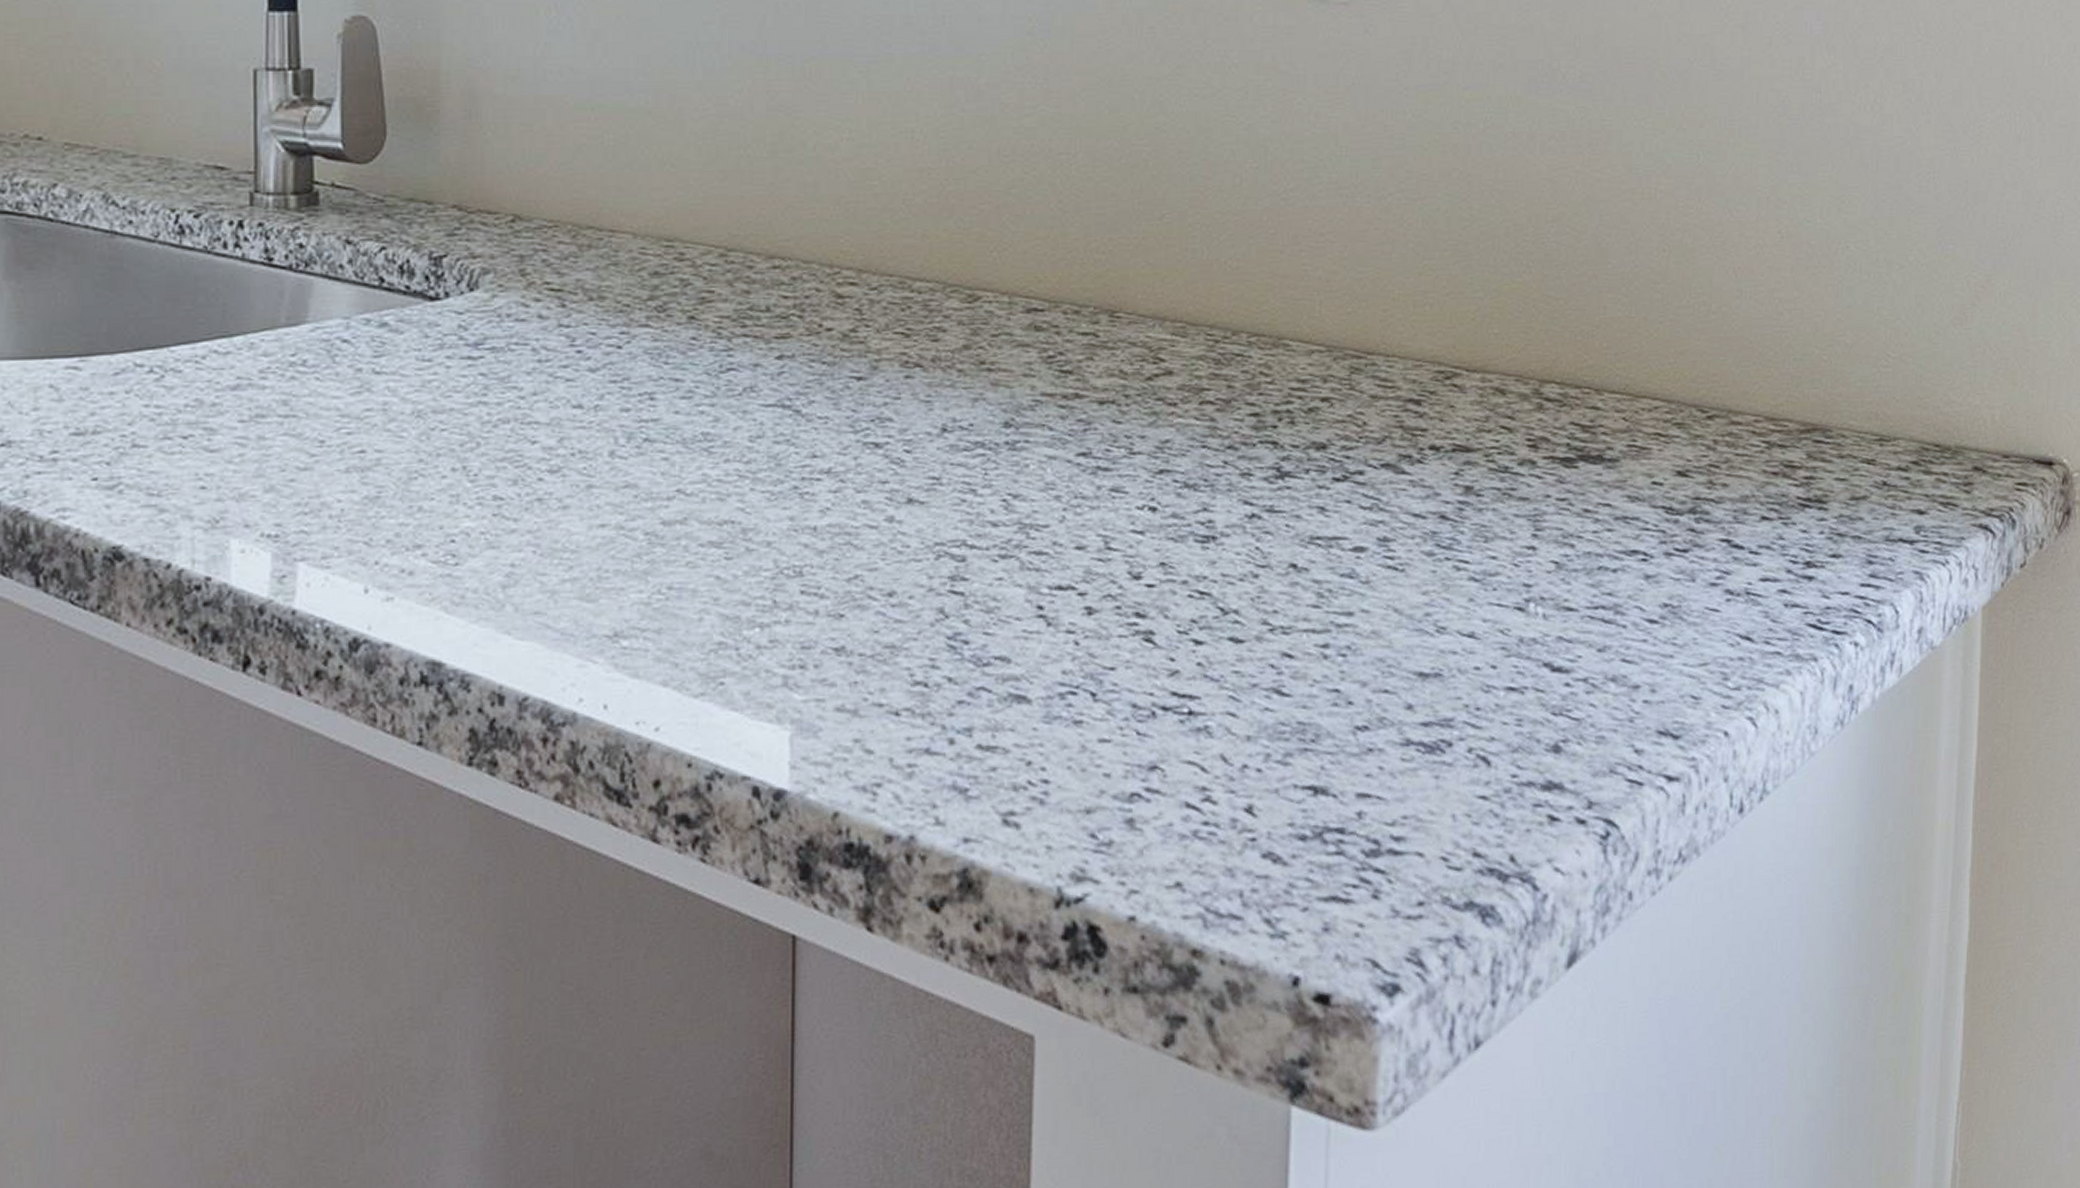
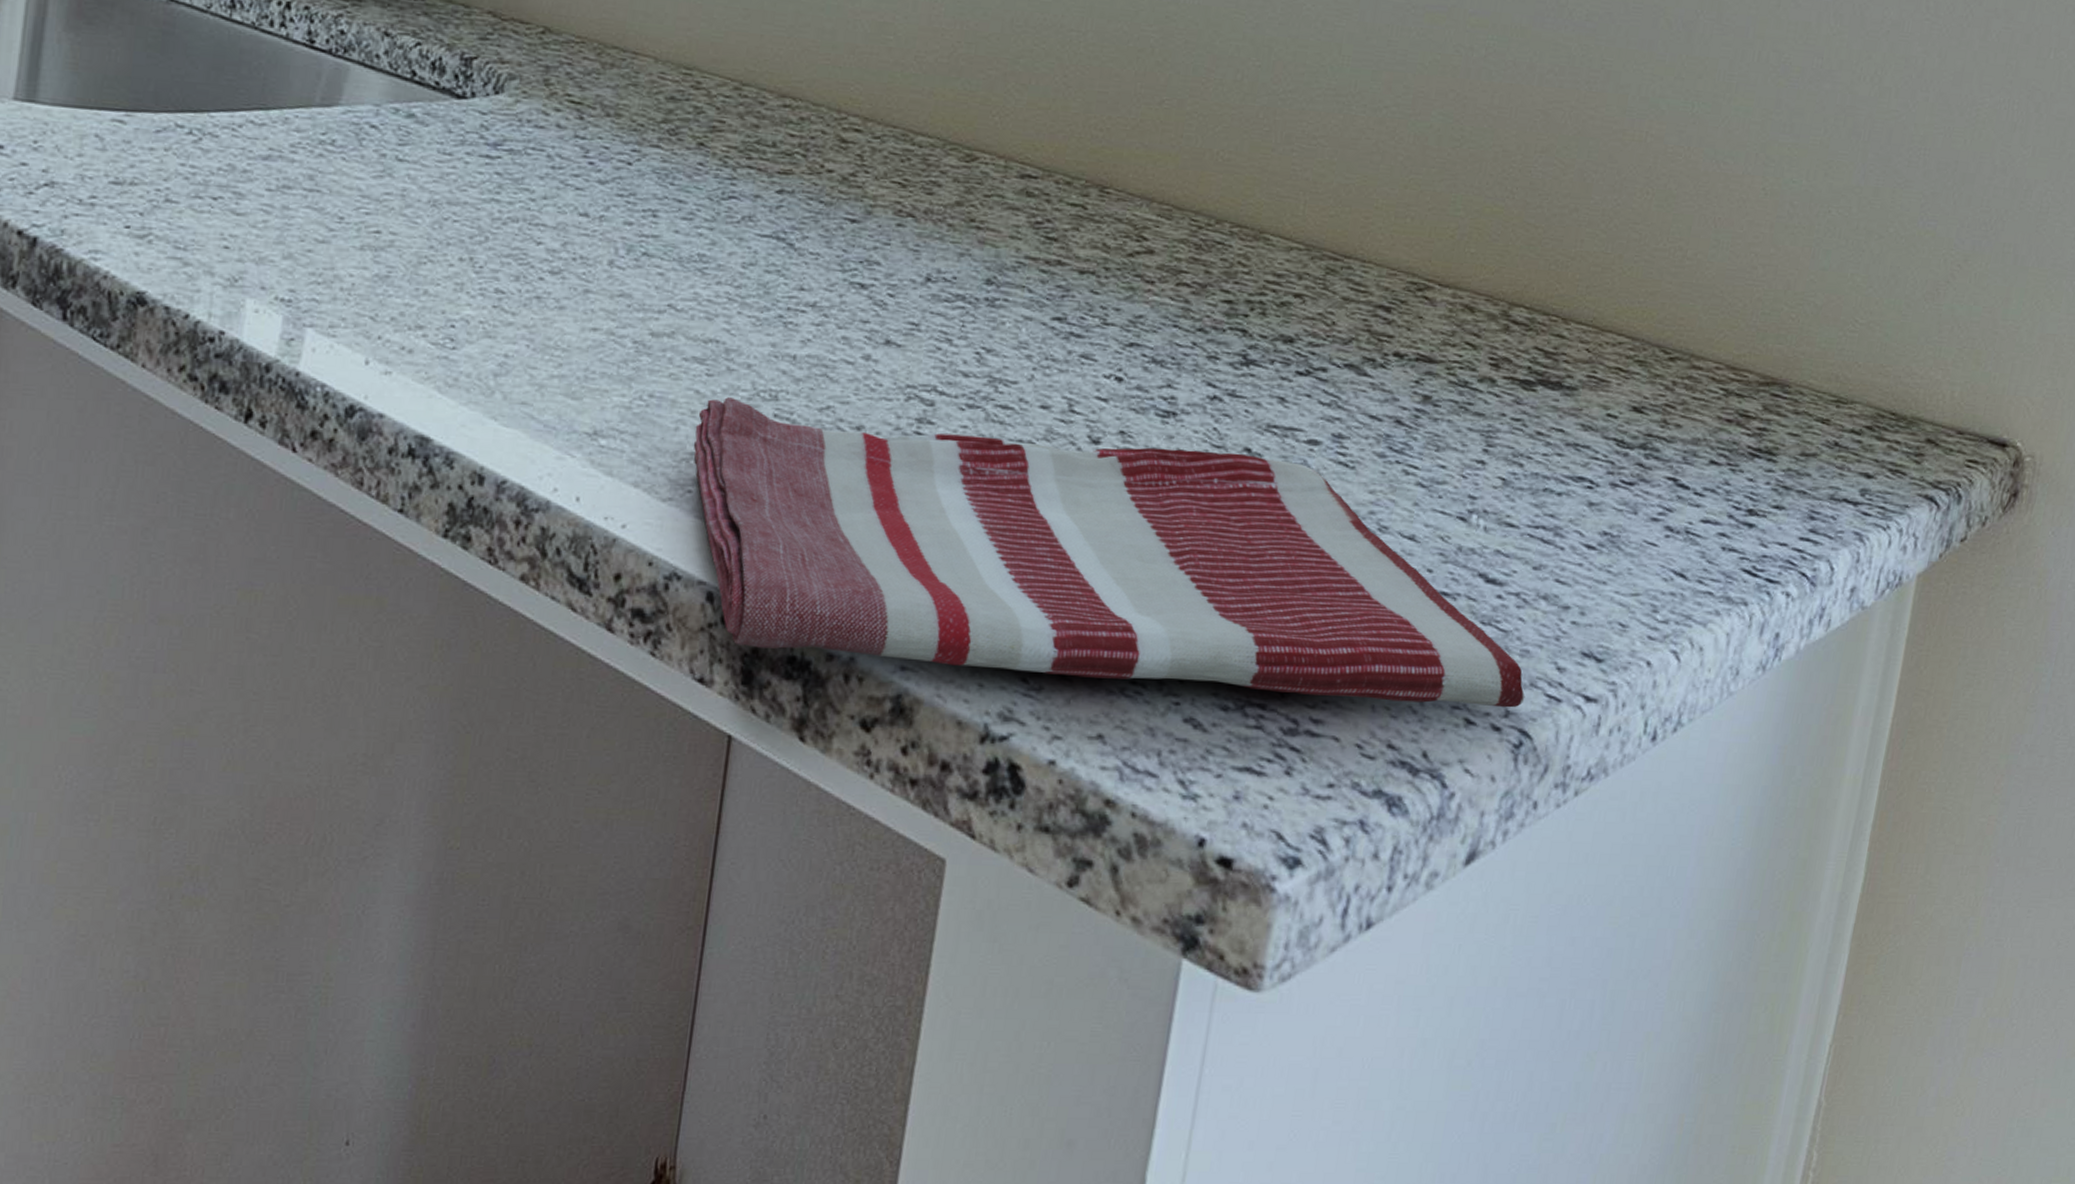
dish towel: none [720,570,1606,839] -> present [694,397,1525,708]

